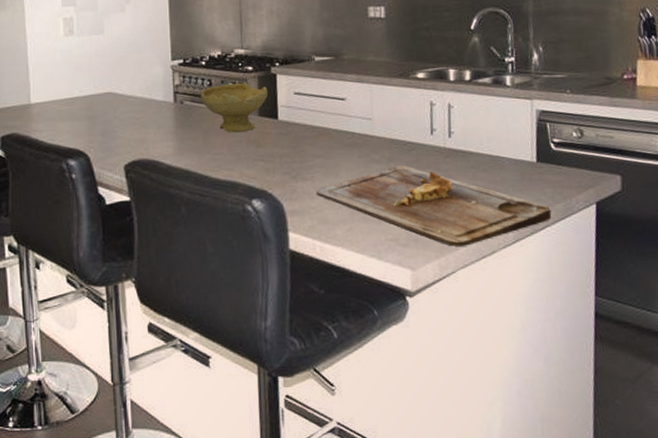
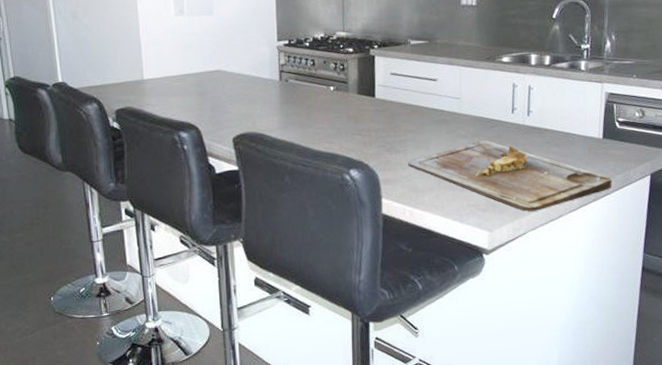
bowl: present [200,82,269,133] -> none [304,63,367,109]

